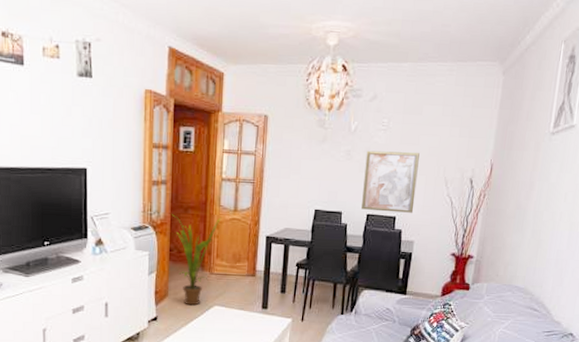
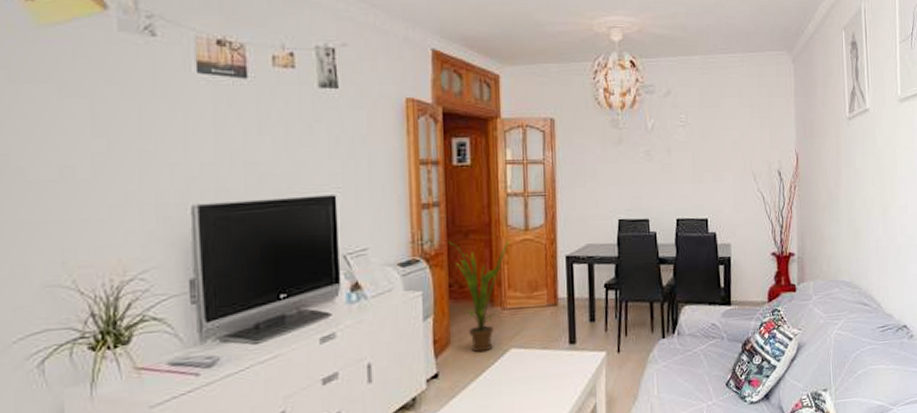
wall art: present [361,150,420,213] -> none [667,148,726,215]

